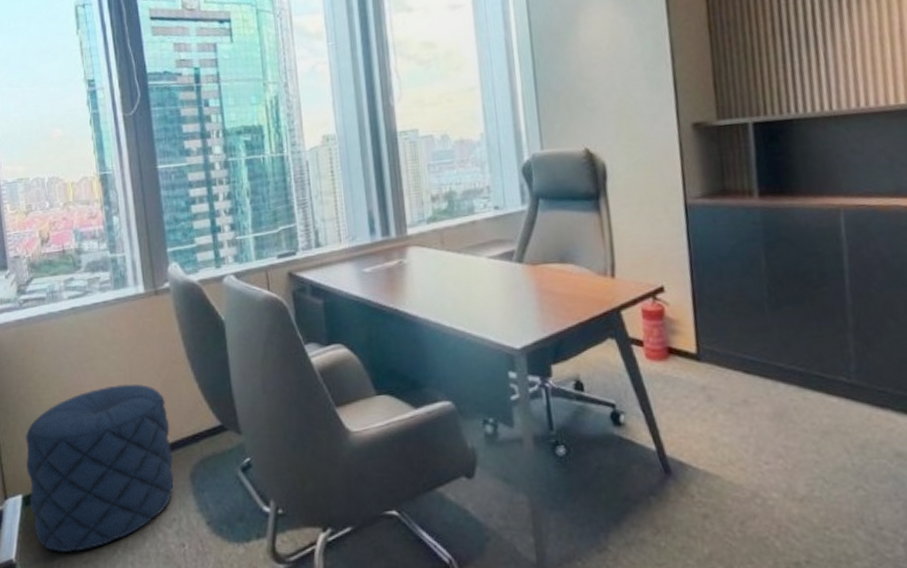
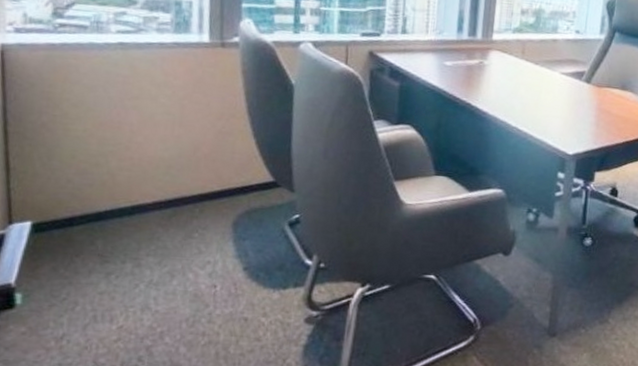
pouf: present [26,383,175,553] -> none [40,128,218,283]

